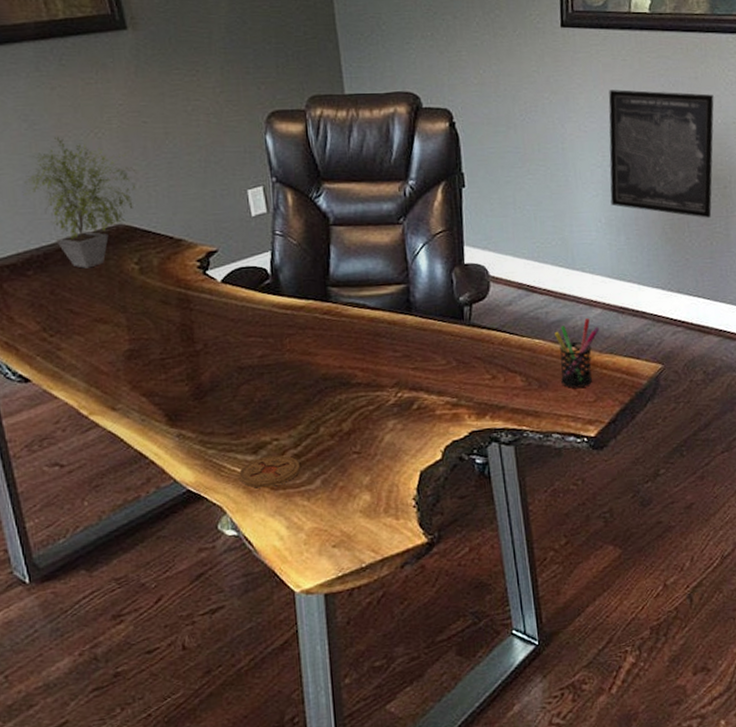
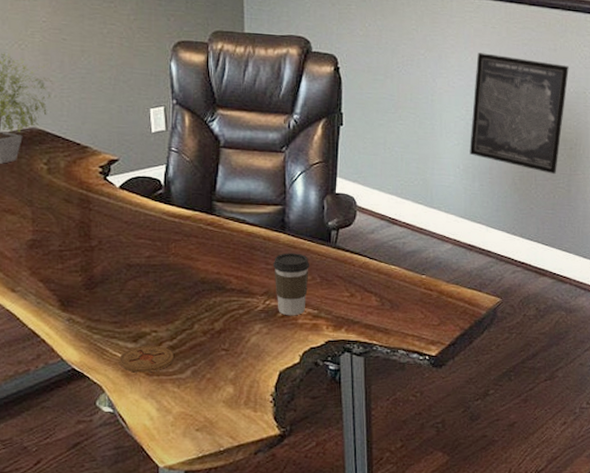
coffee cup: none [401,335,444,408] -> present [272,253,309,316]
pen holder: present [555,318,600,388] -> none [409,252,449,312]

